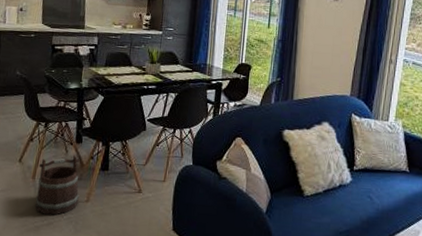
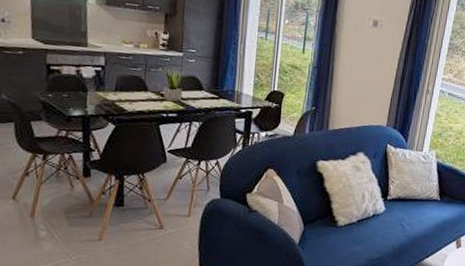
bucket: present [35,155,80,215] -> none [36,190,90,256]

